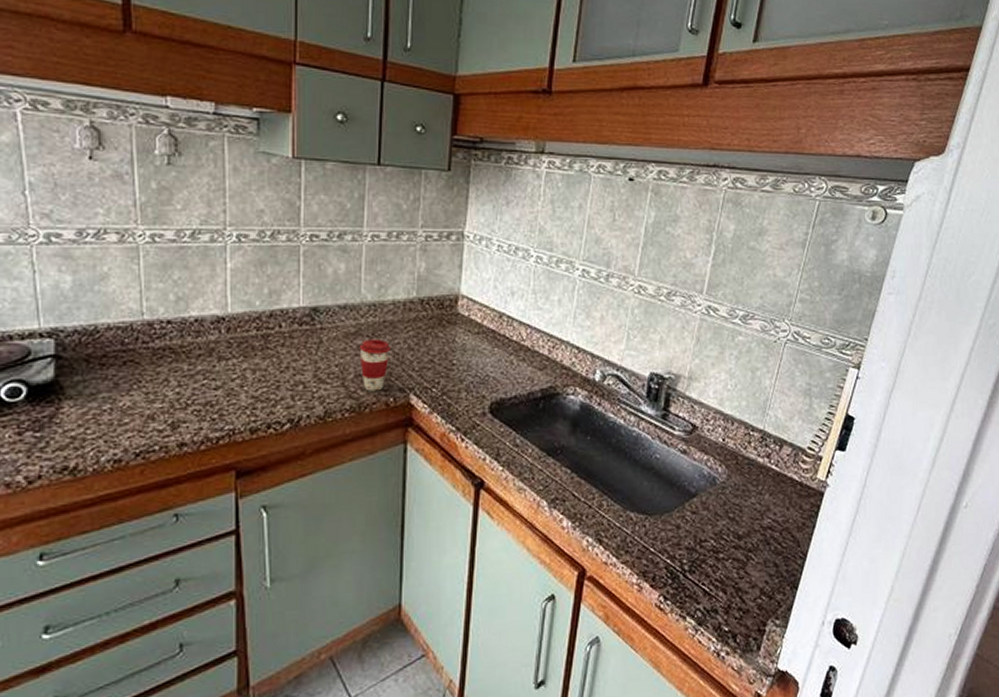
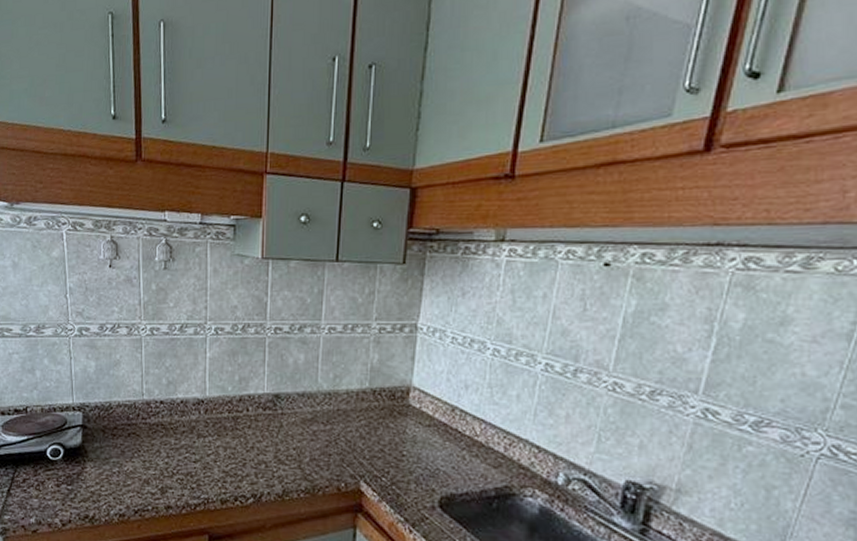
coffee cup: present [359,338,392,391] -> none [314,425,344,476]

